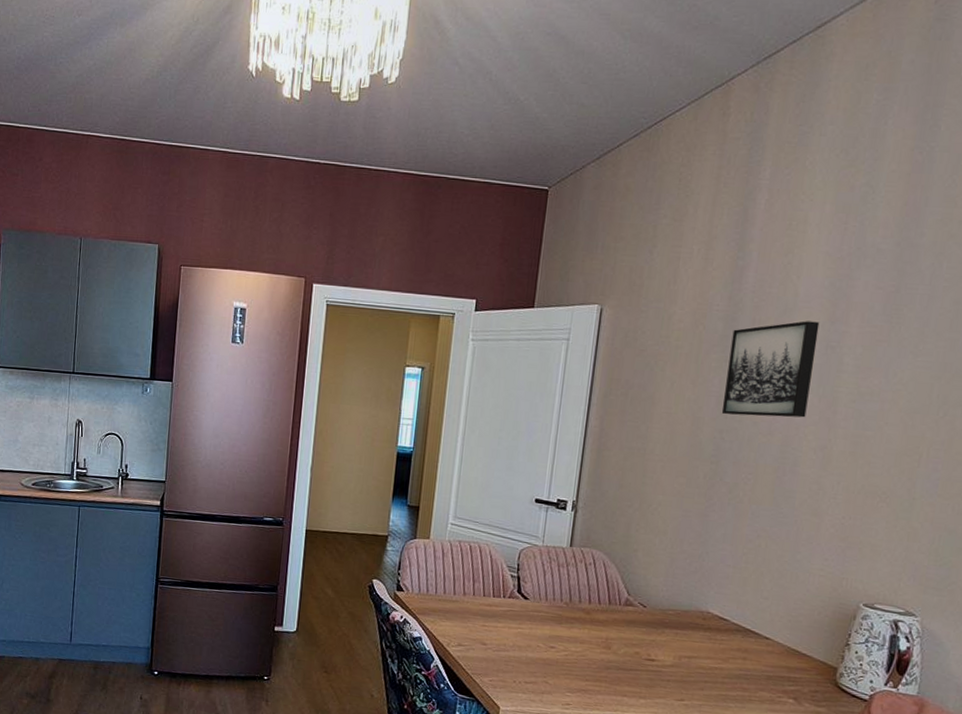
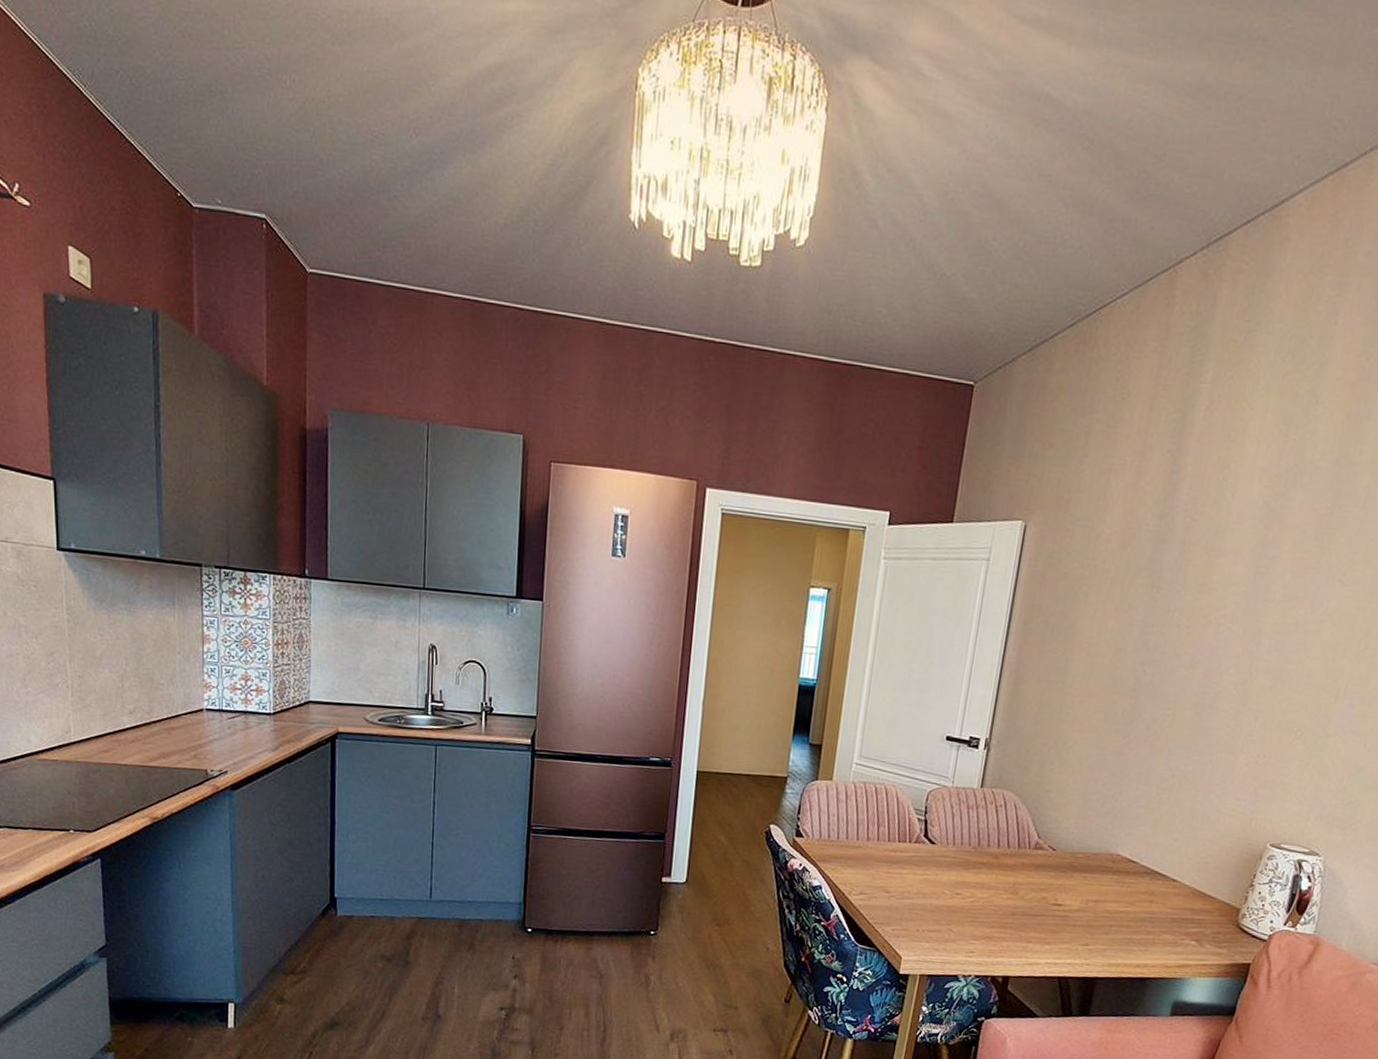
wall art: present [721,321,820,418] -> none [1144,544,1251,650]

